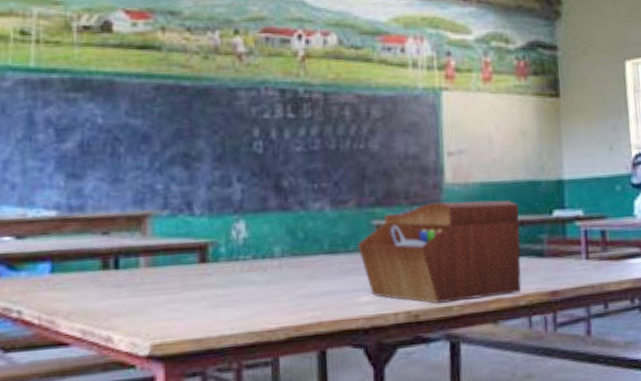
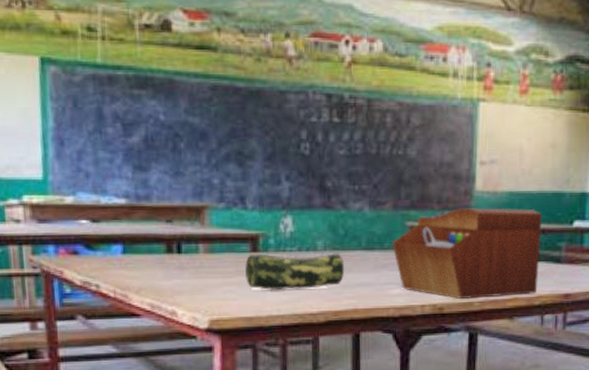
pencil case: none [192,259,306,306] -> present [244,253,345,290]

